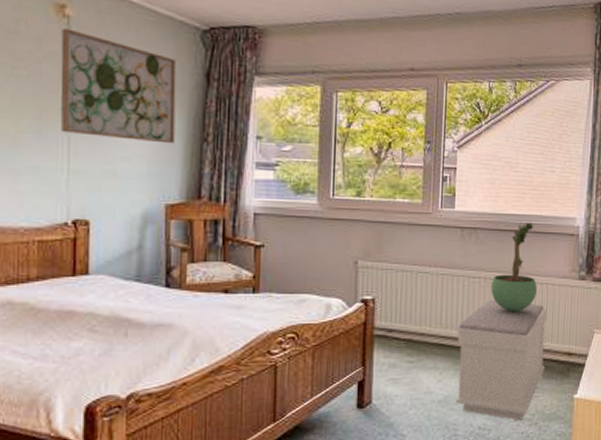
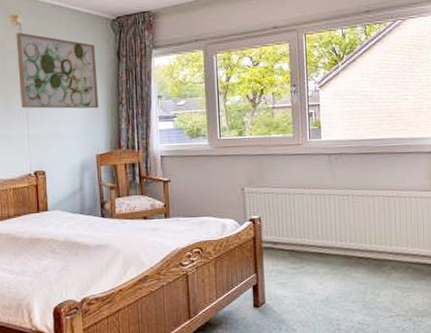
bench: present [455,300,547,421] -> none [333,213,414,317]
potted plant: present [490,222,537,311] -> none [358,144,401,223]

